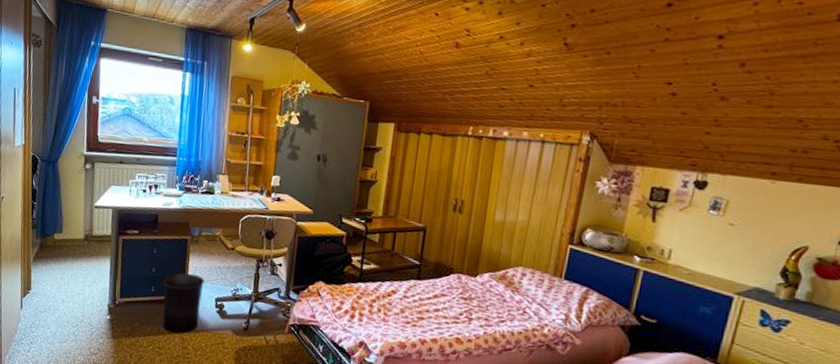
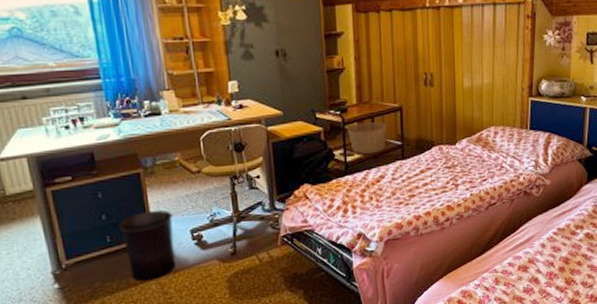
basket: none [368,235,408,268] -> present [347,122,387,154]

